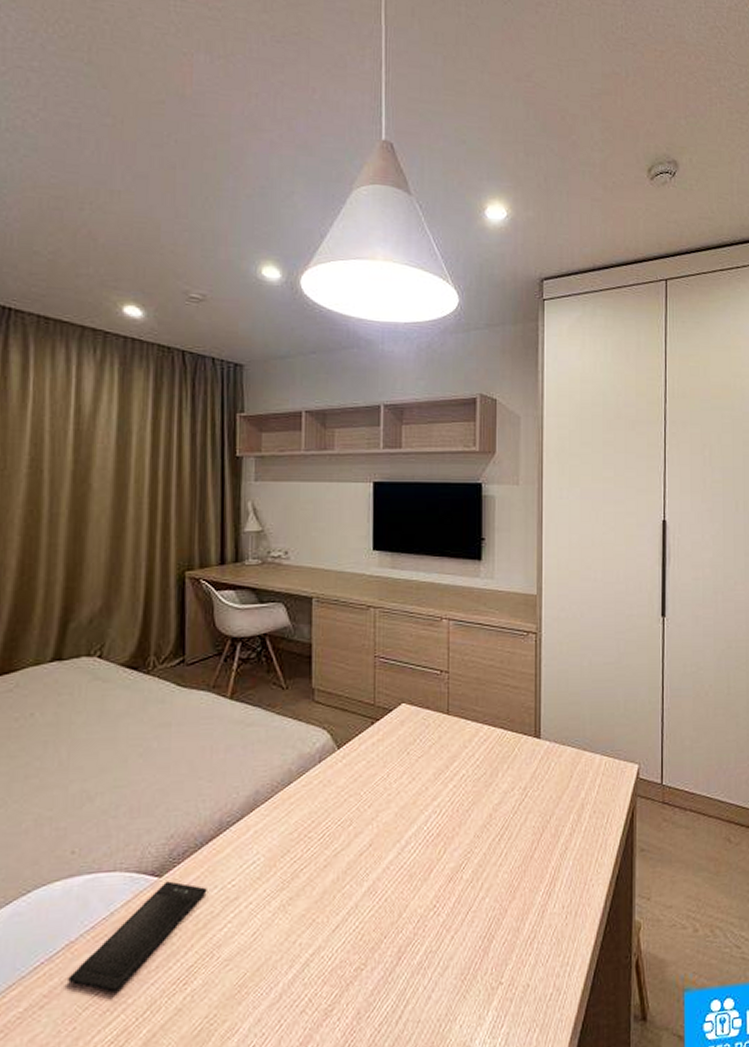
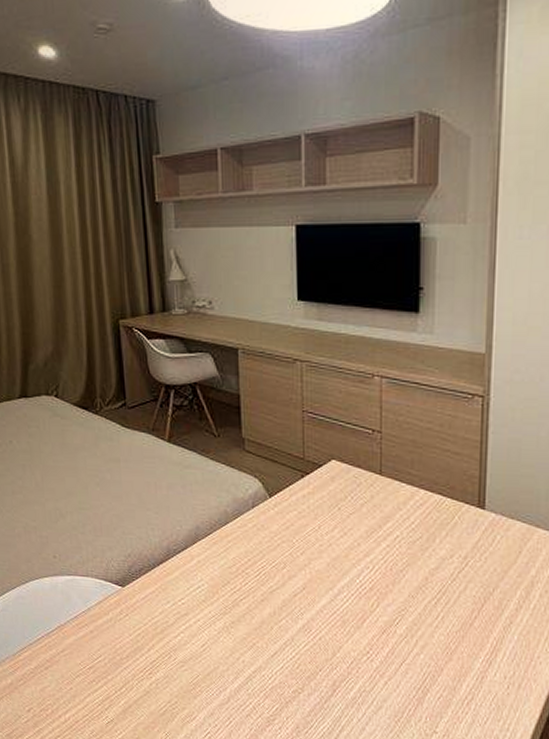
smartphone: present [68,881,207,993] -> none [63,591,162,669]

